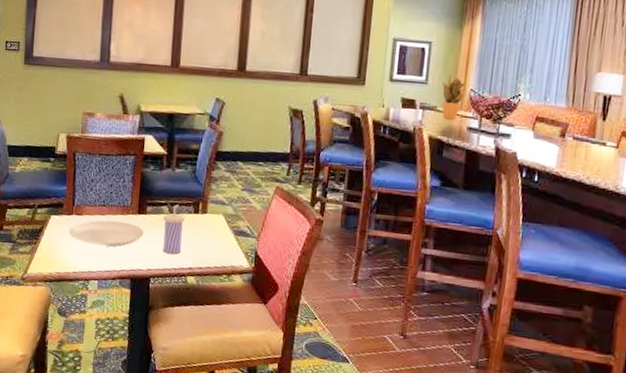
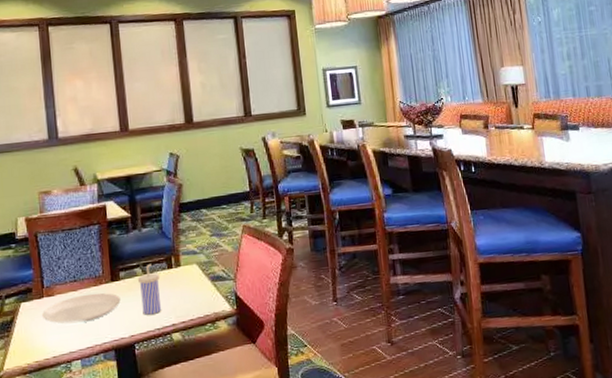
potted plant: present [442,75,467,120] -> none [373,92,396,132]

